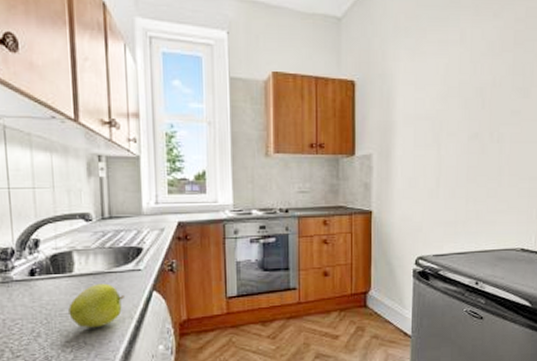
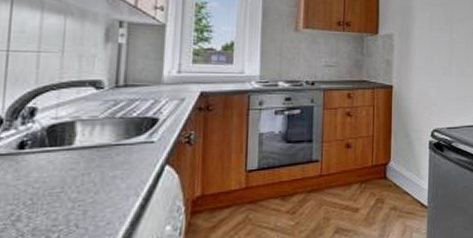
apple: present [68,283,124,328] -> none [61,157,131,209]

